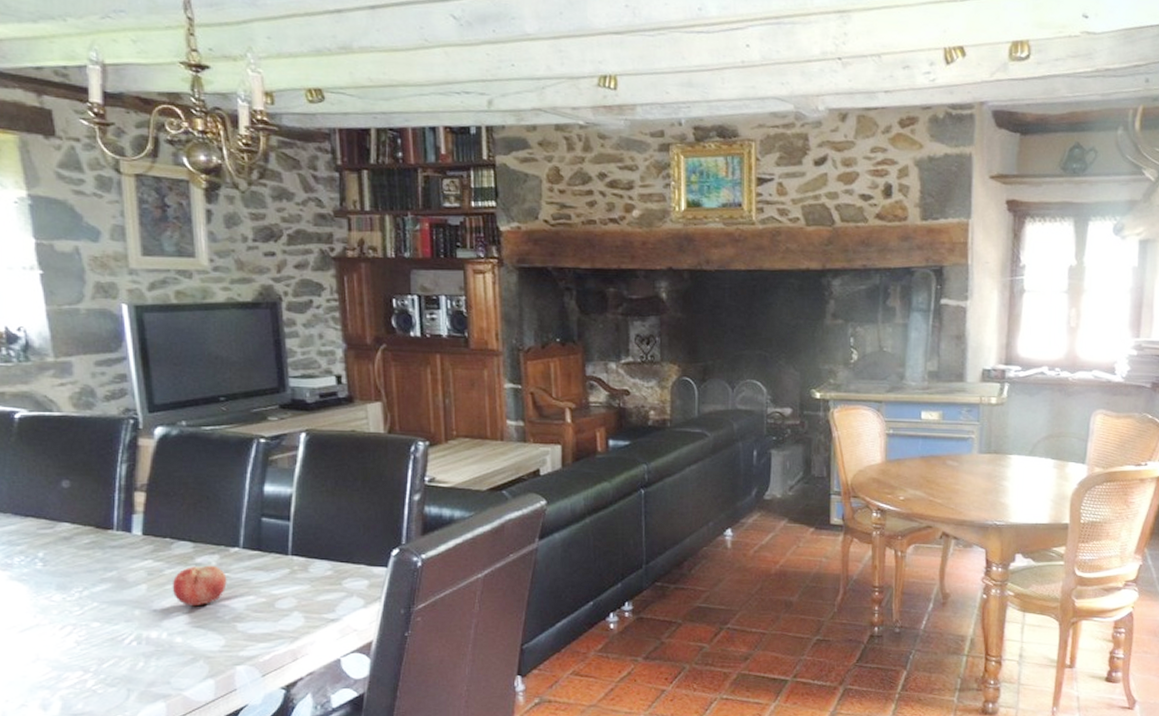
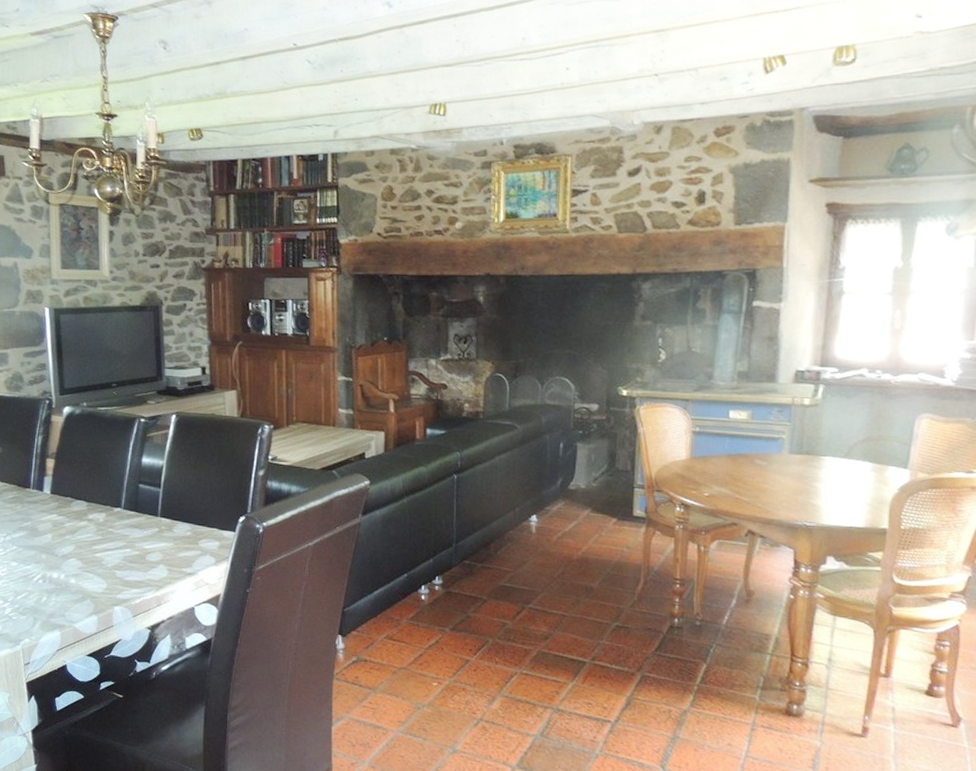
fruit: present [172,565,227,607] -> none [70,521,111,555]

